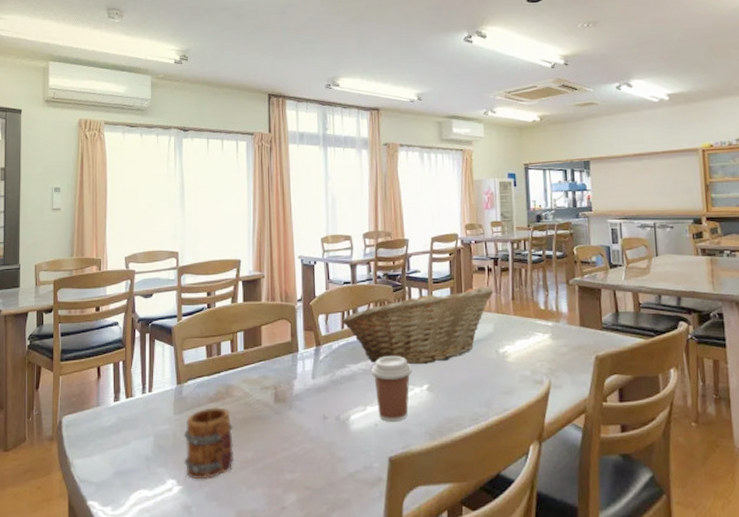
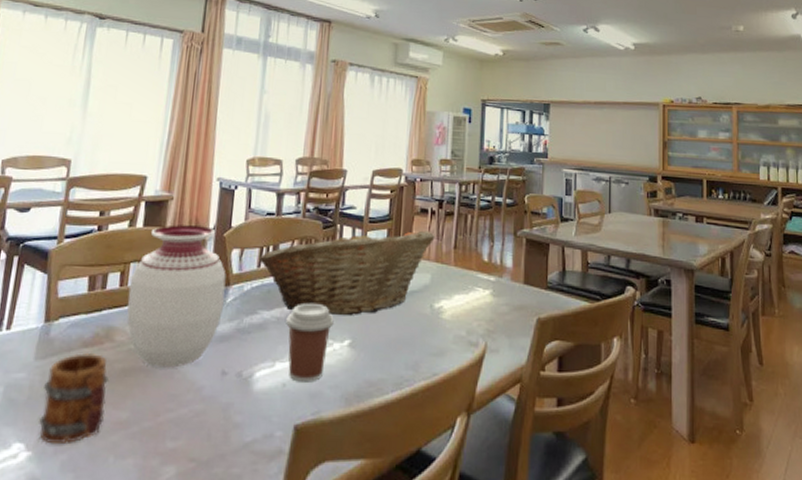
vase: none [239,297,317,416] -> present [127,225,226,368]

